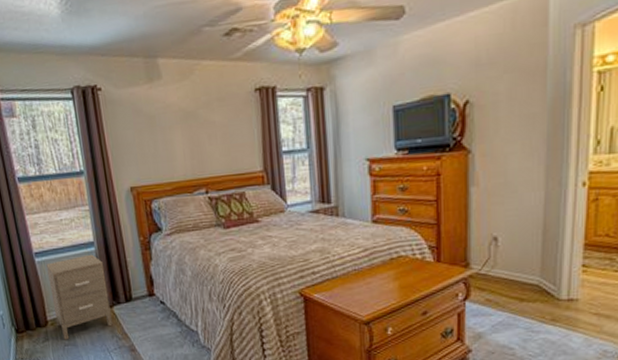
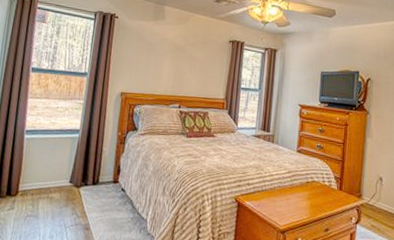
nightstand: present [46,254,113,340] -> none [26,139,83,211]

